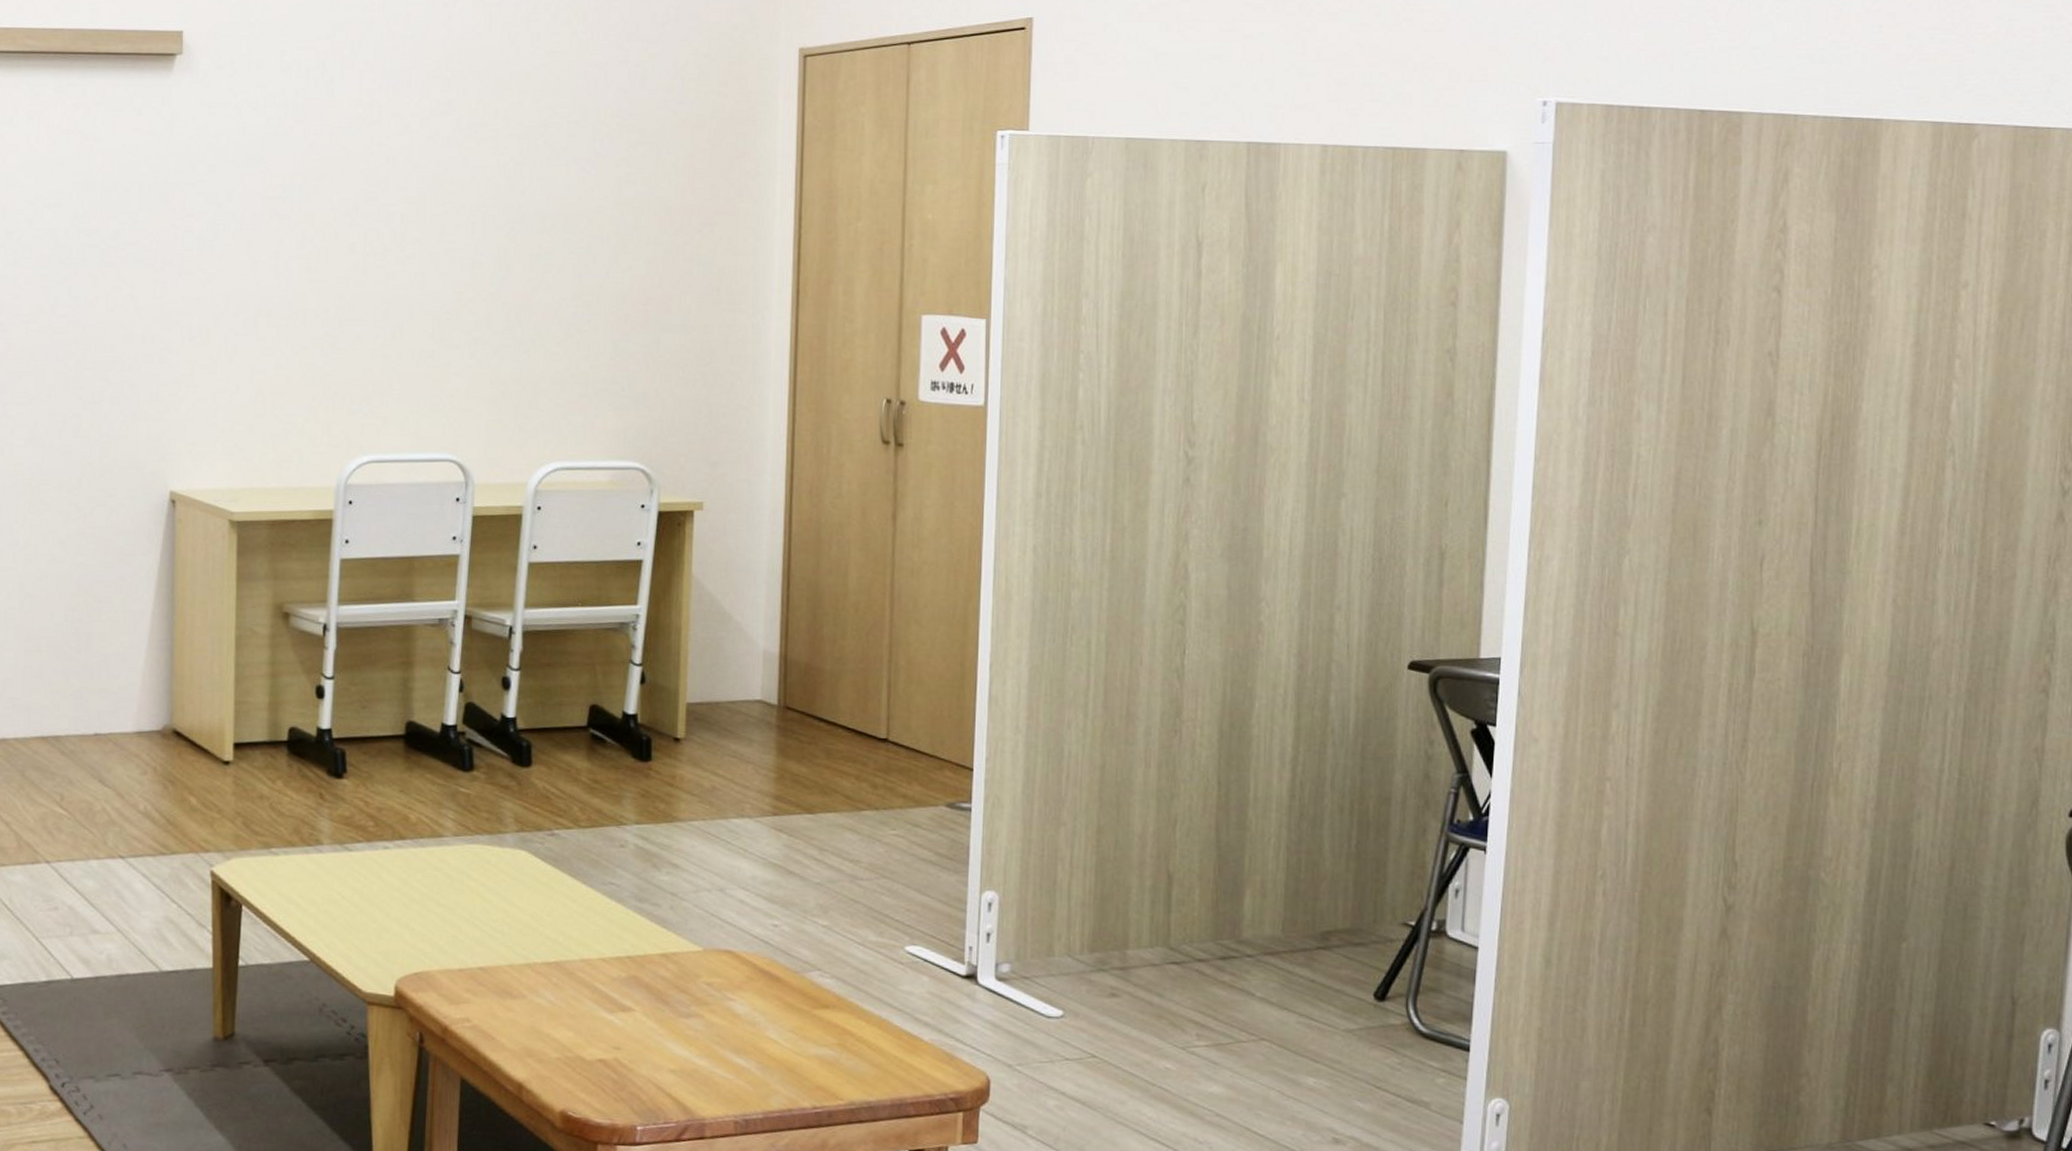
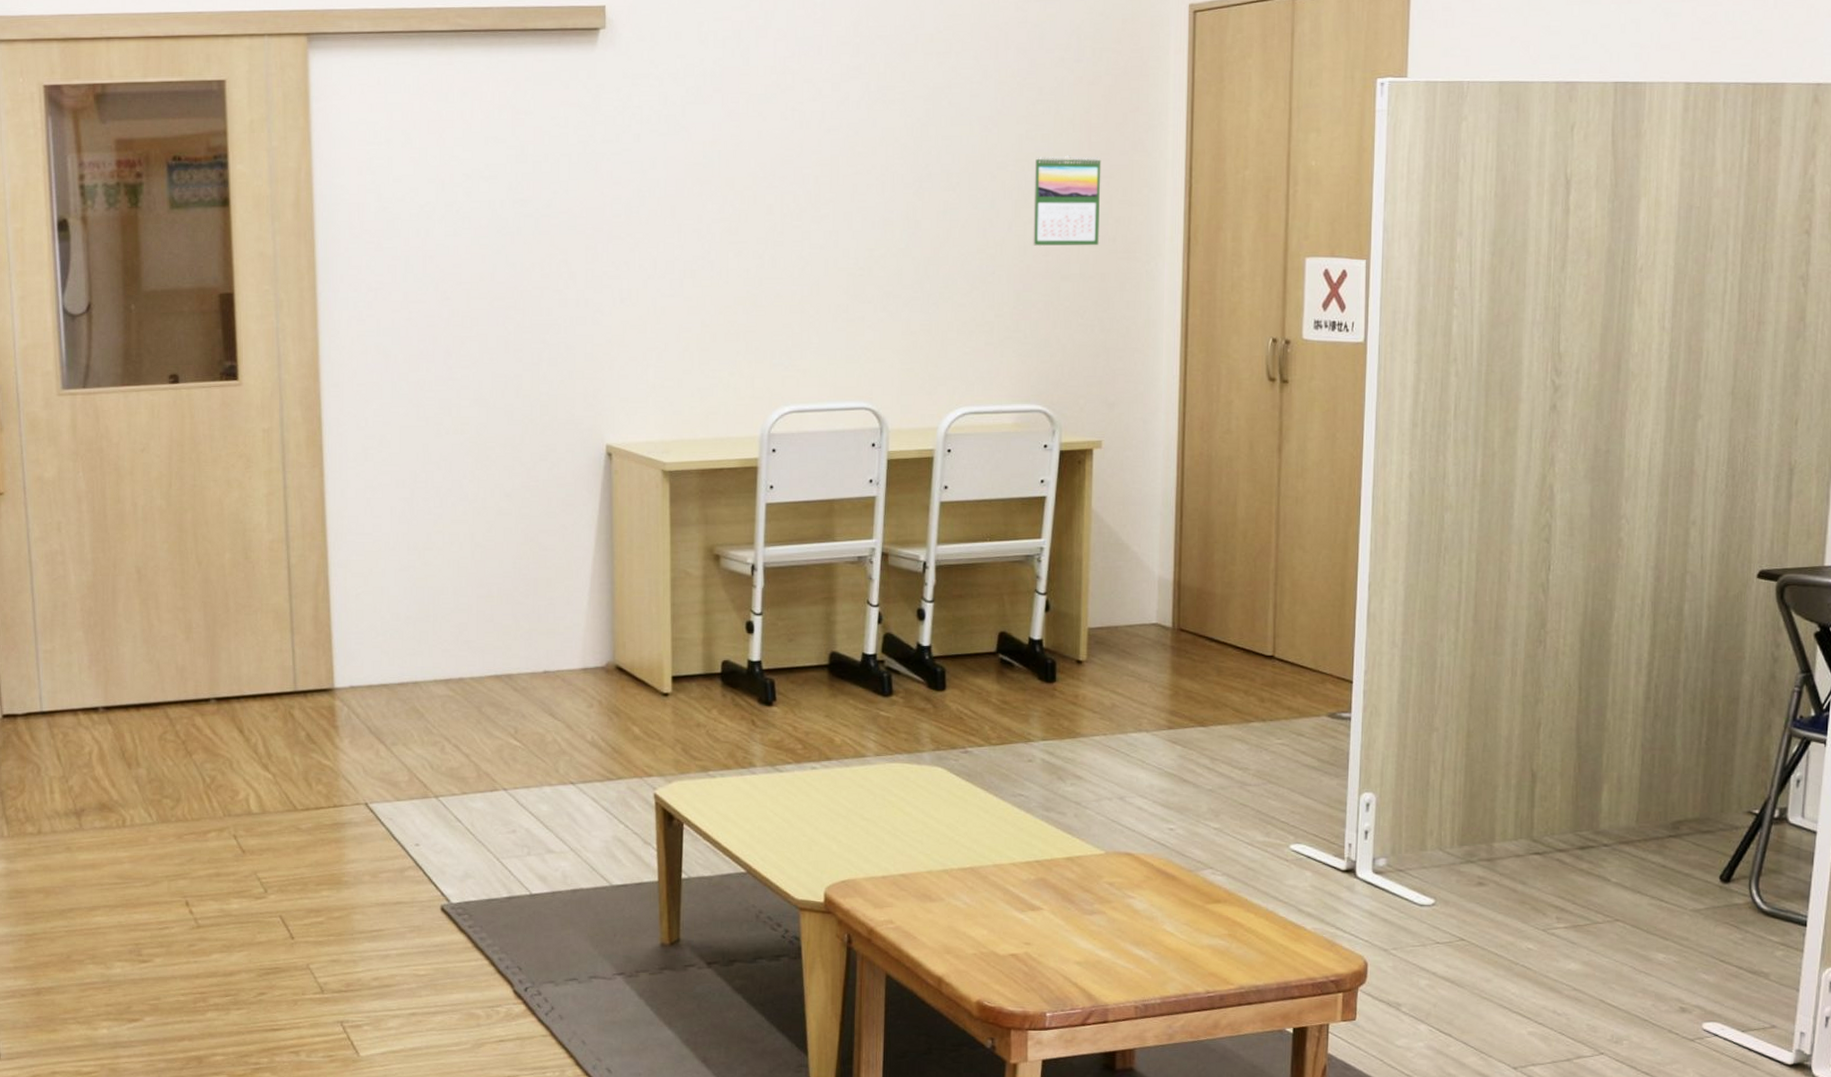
calendar: none [632,200,705,296] -> present [1033,155,1101,246]

